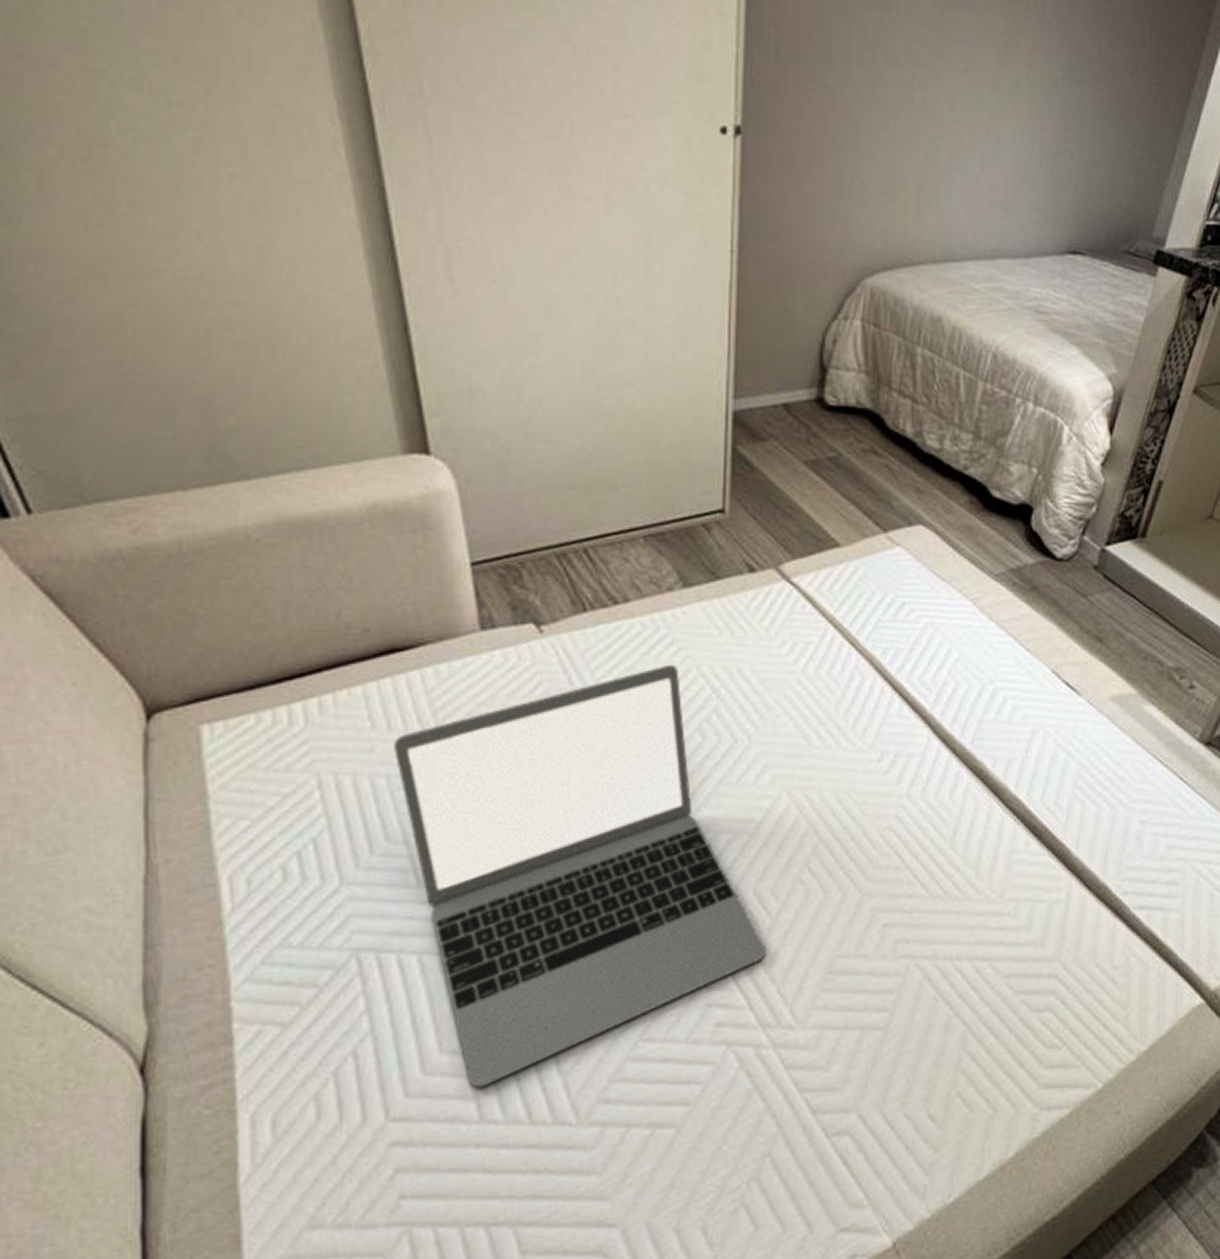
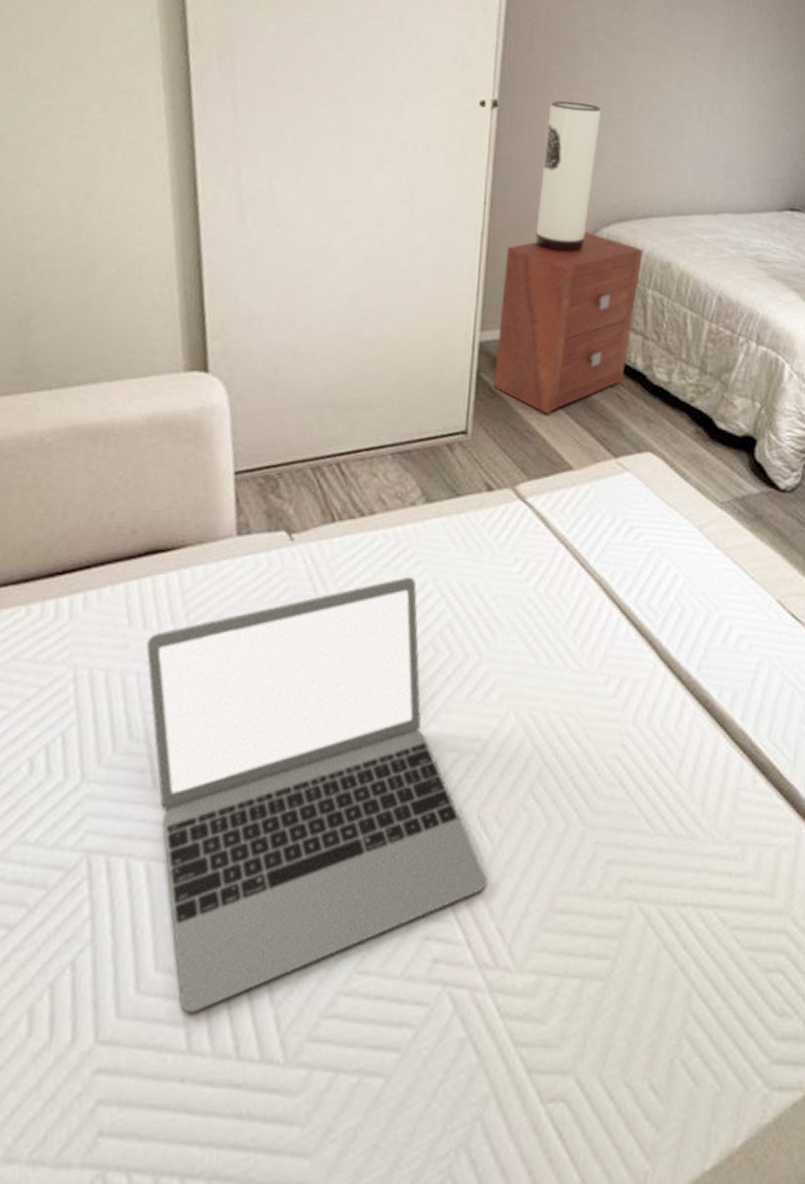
nightstand: none [752,283,912,489] -> present [494,232,644,415]
table lamp: none [789,126,862,308] -> present [534,101,602,253]

